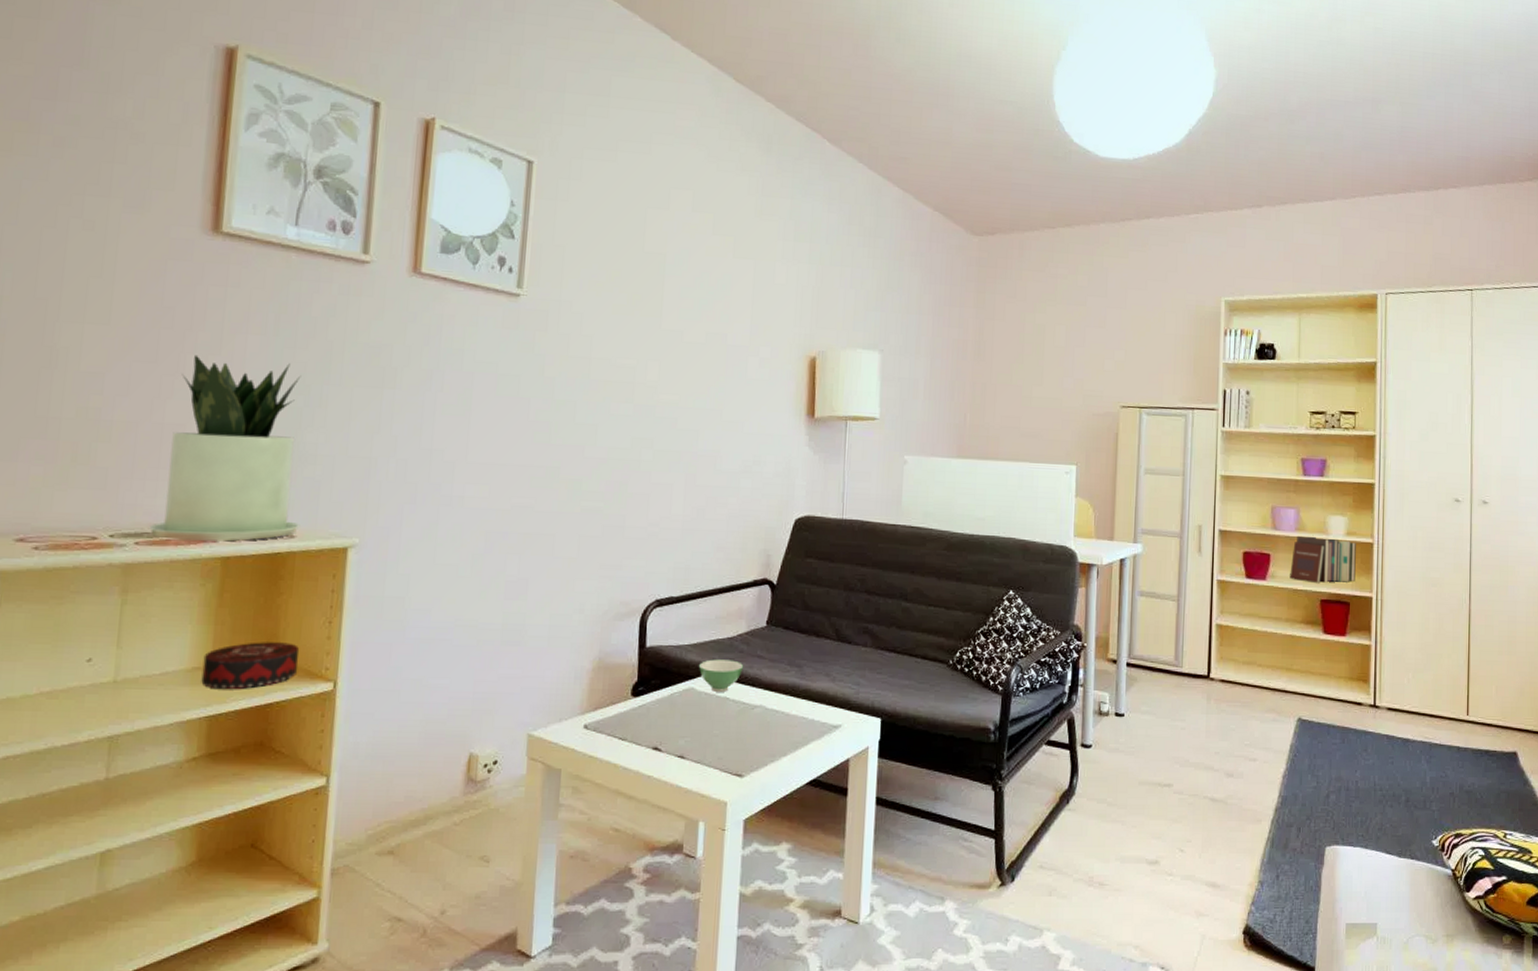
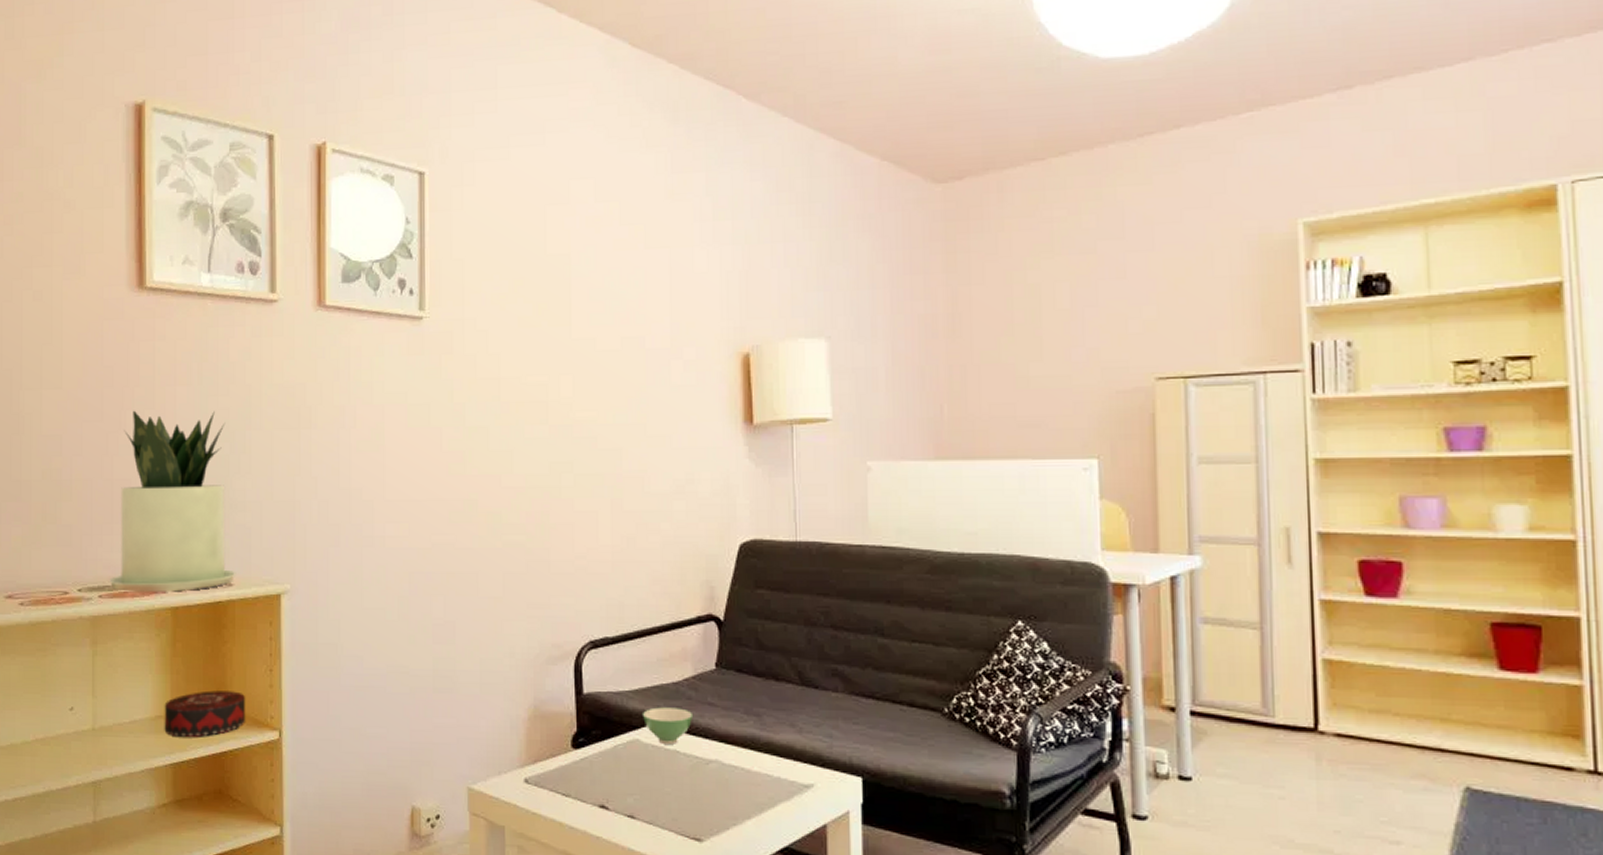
books: present [1290,535,1356,584] -> none [1436,533,1549,601]

